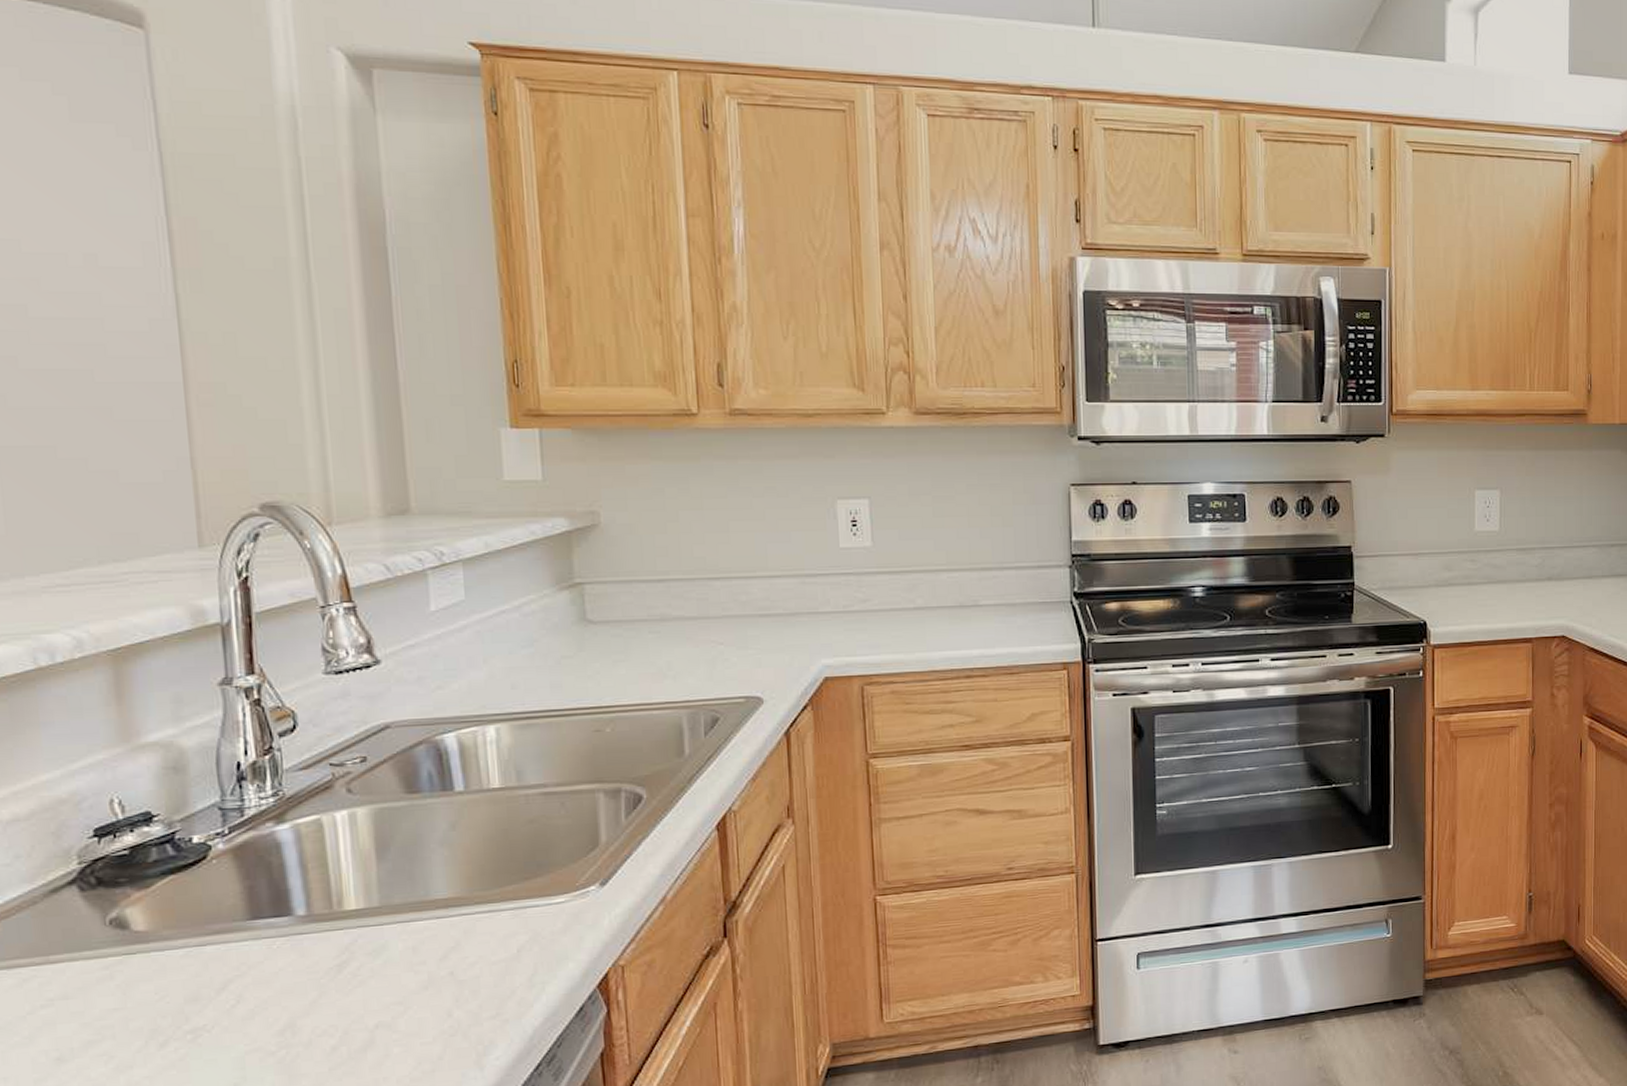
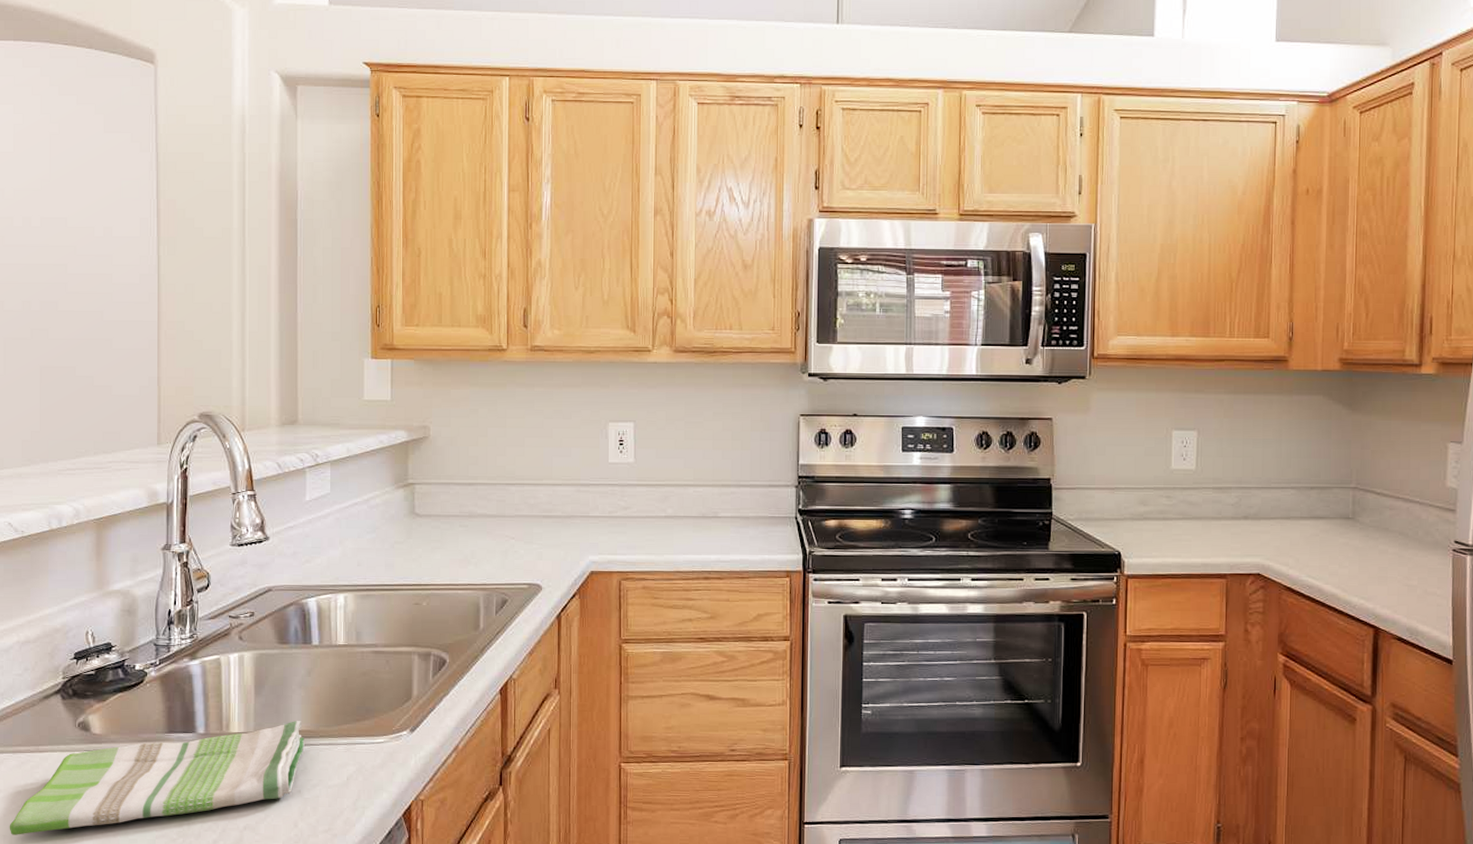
dish towel: none [11,887,454,1076] -> present [9,721,305,835]

